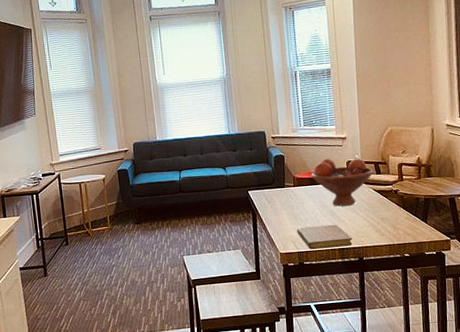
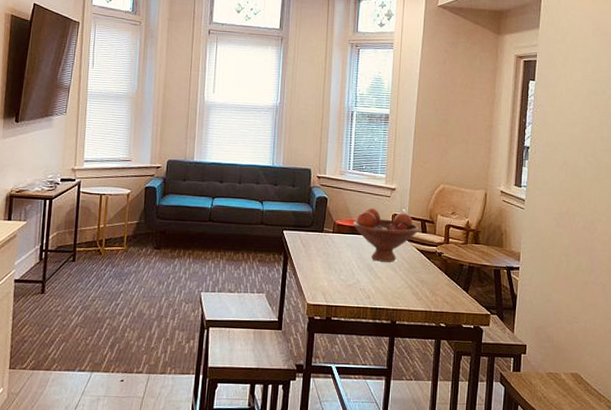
notebook: present [297,224,353,250] -> none [329,278,387,307]

